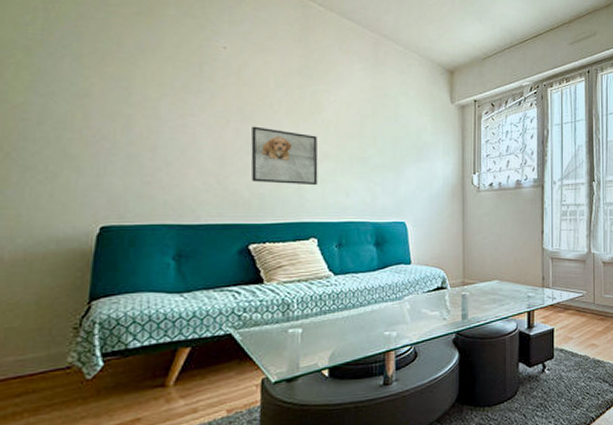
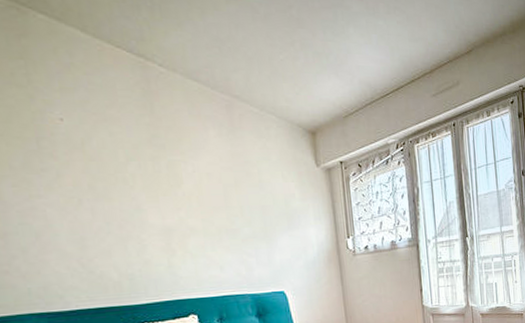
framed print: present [251,126,318,186] -> none [108,204,189,263]

